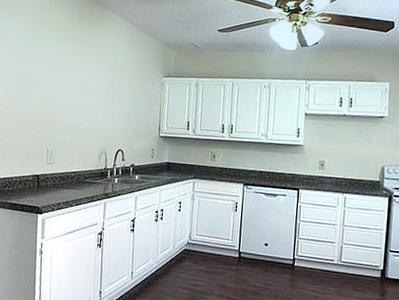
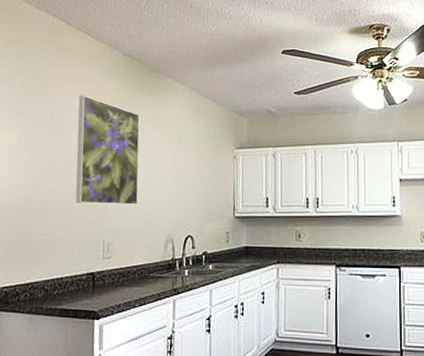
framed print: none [24,20,82,120] -> present [75,95,140,205]

